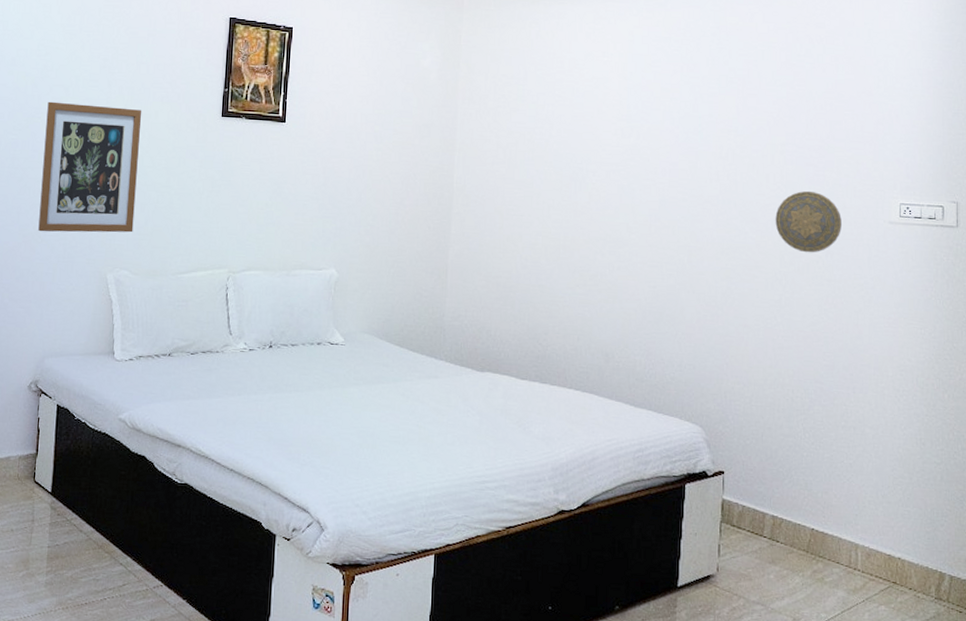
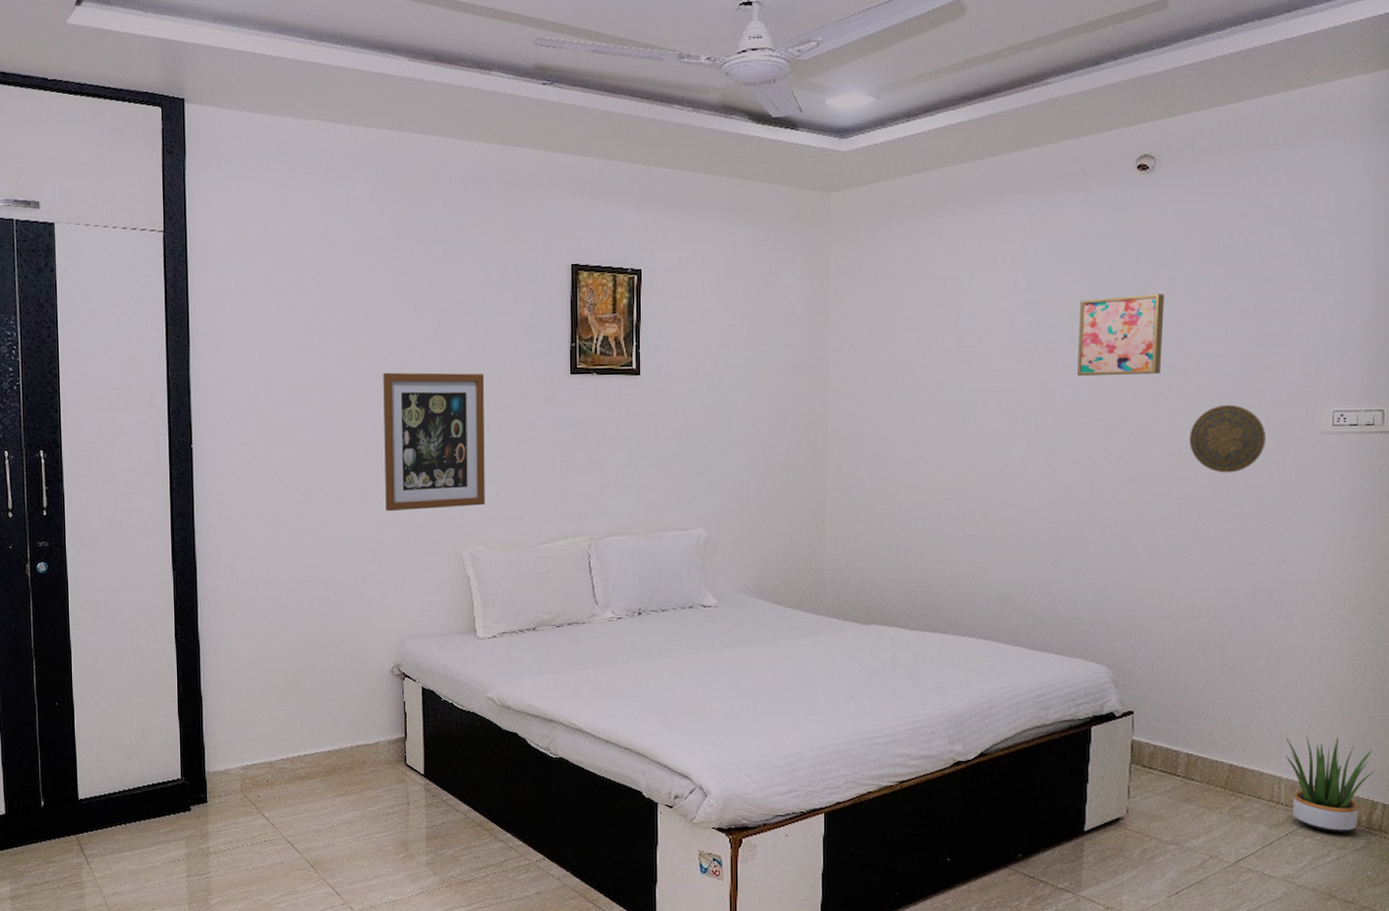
wall art: none [678,87,753,158] -> present [1078,294,1164,377]
potted plant: none [862,504,942,602] -> present [1286,735,1375,832]

